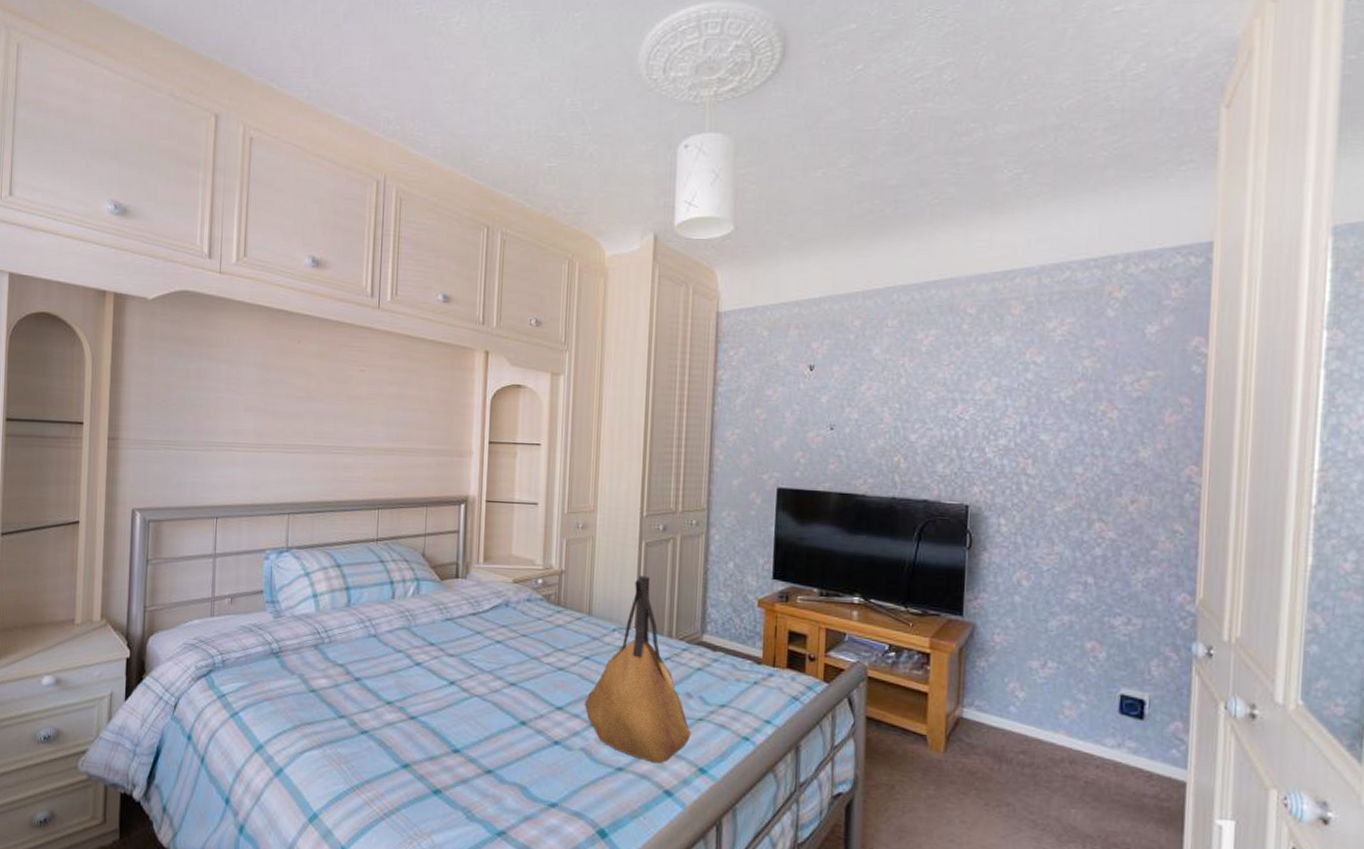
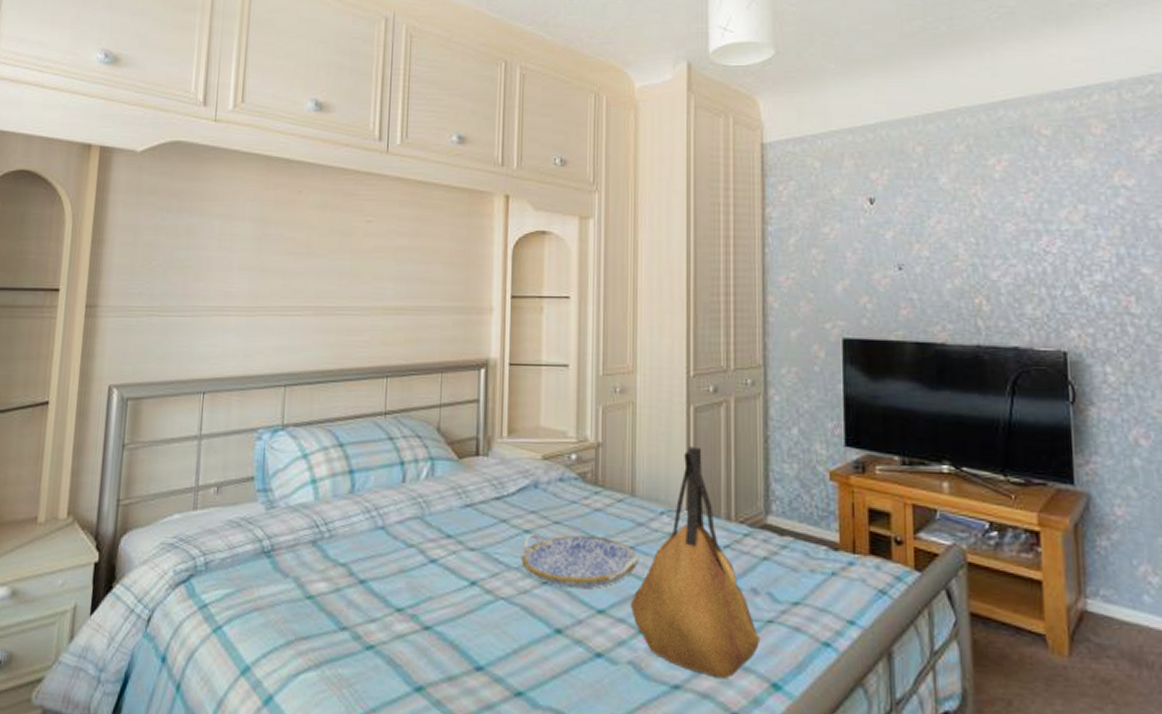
serving tray: none [493,643,594,690] -> present [521,533,640,589]

